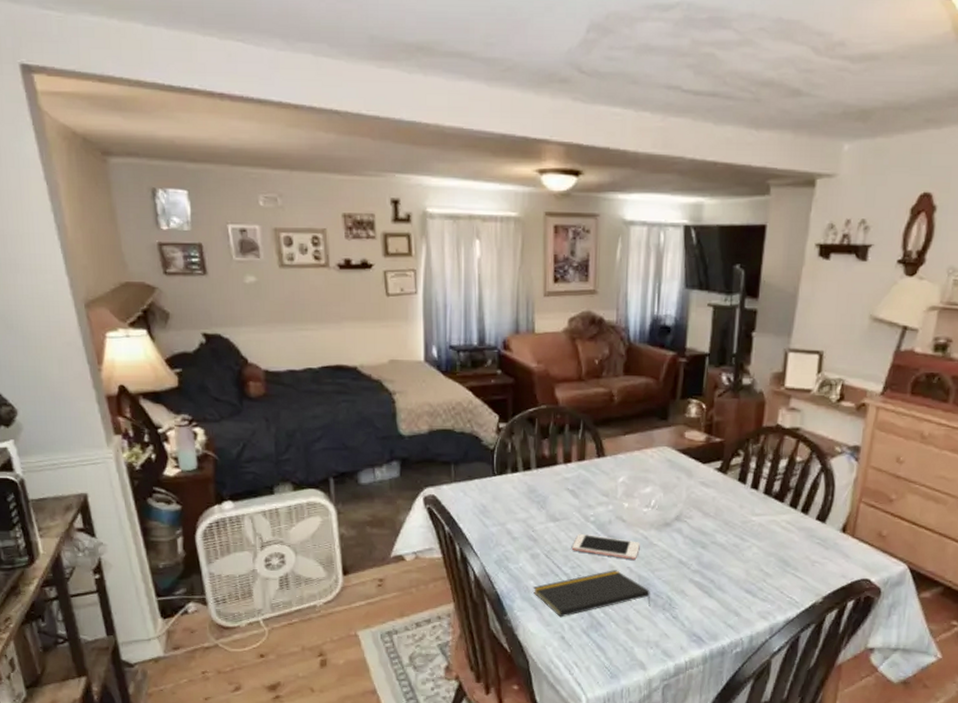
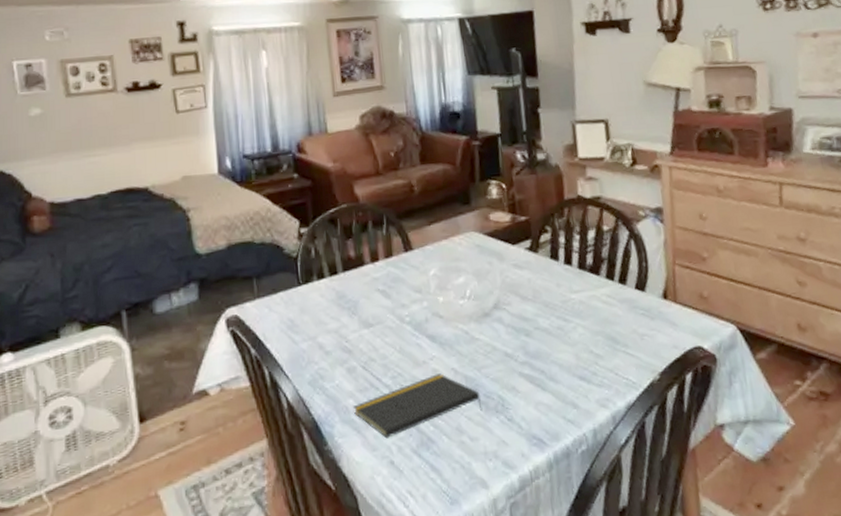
cell phone: present [571,533,640,560] -> none [389,337,462,360]

